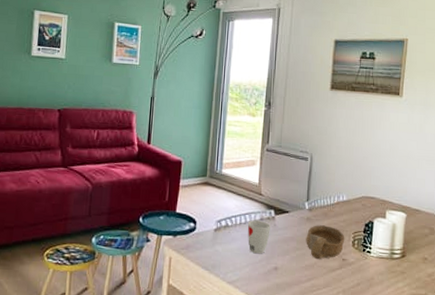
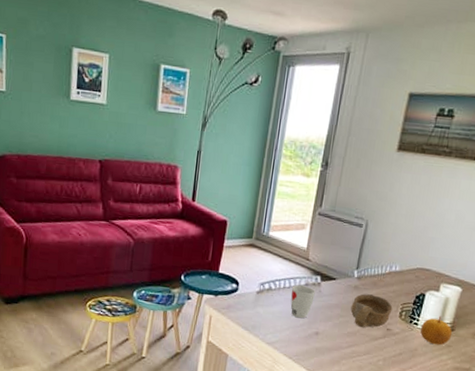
fruit: none [373,242,403,273] -> present [420,316,452,346]

